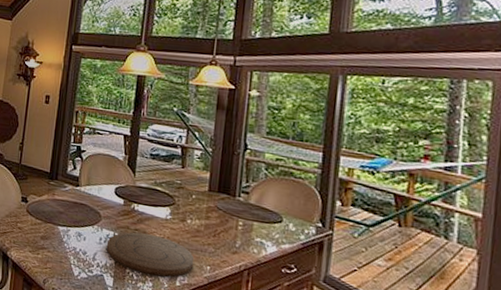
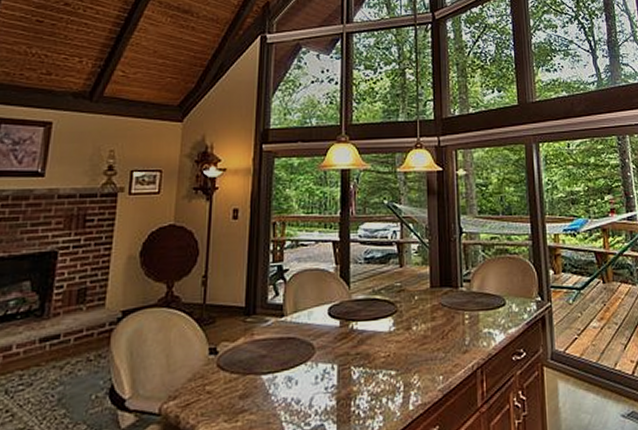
cutting board: present [106,232,195,278] -> none [324,354,426,409]

